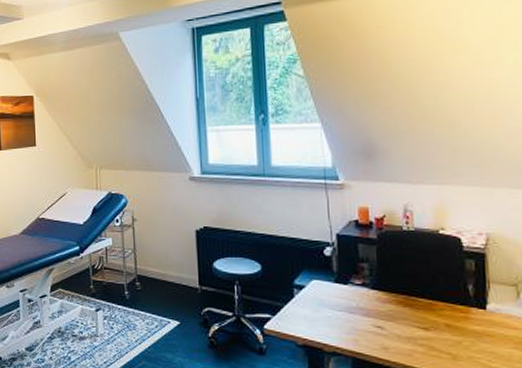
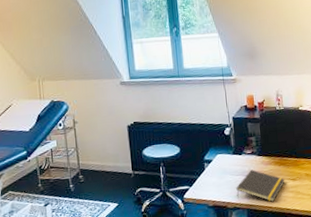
notepad: none [337,306,412,354] -> present [236,169,285,202]

